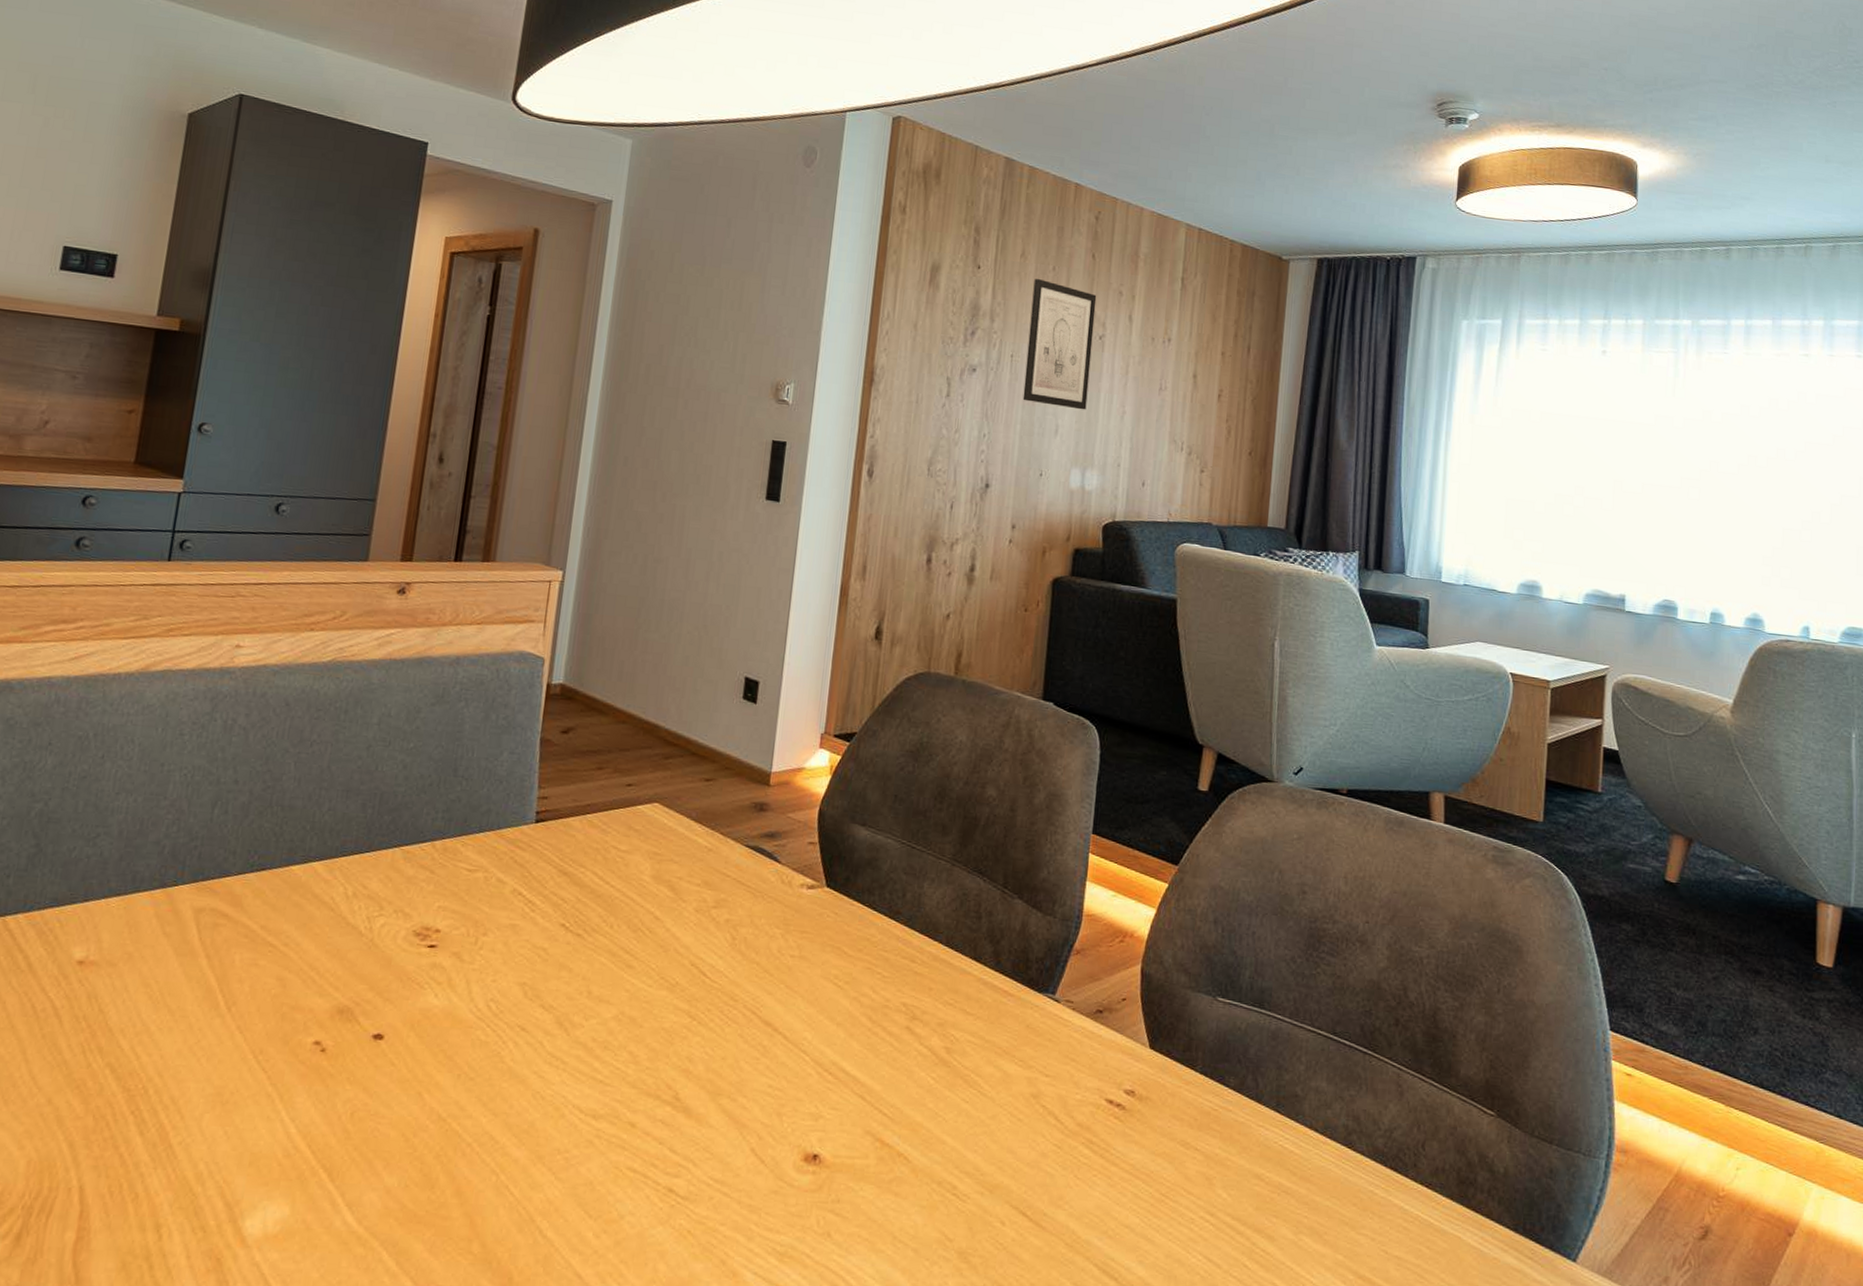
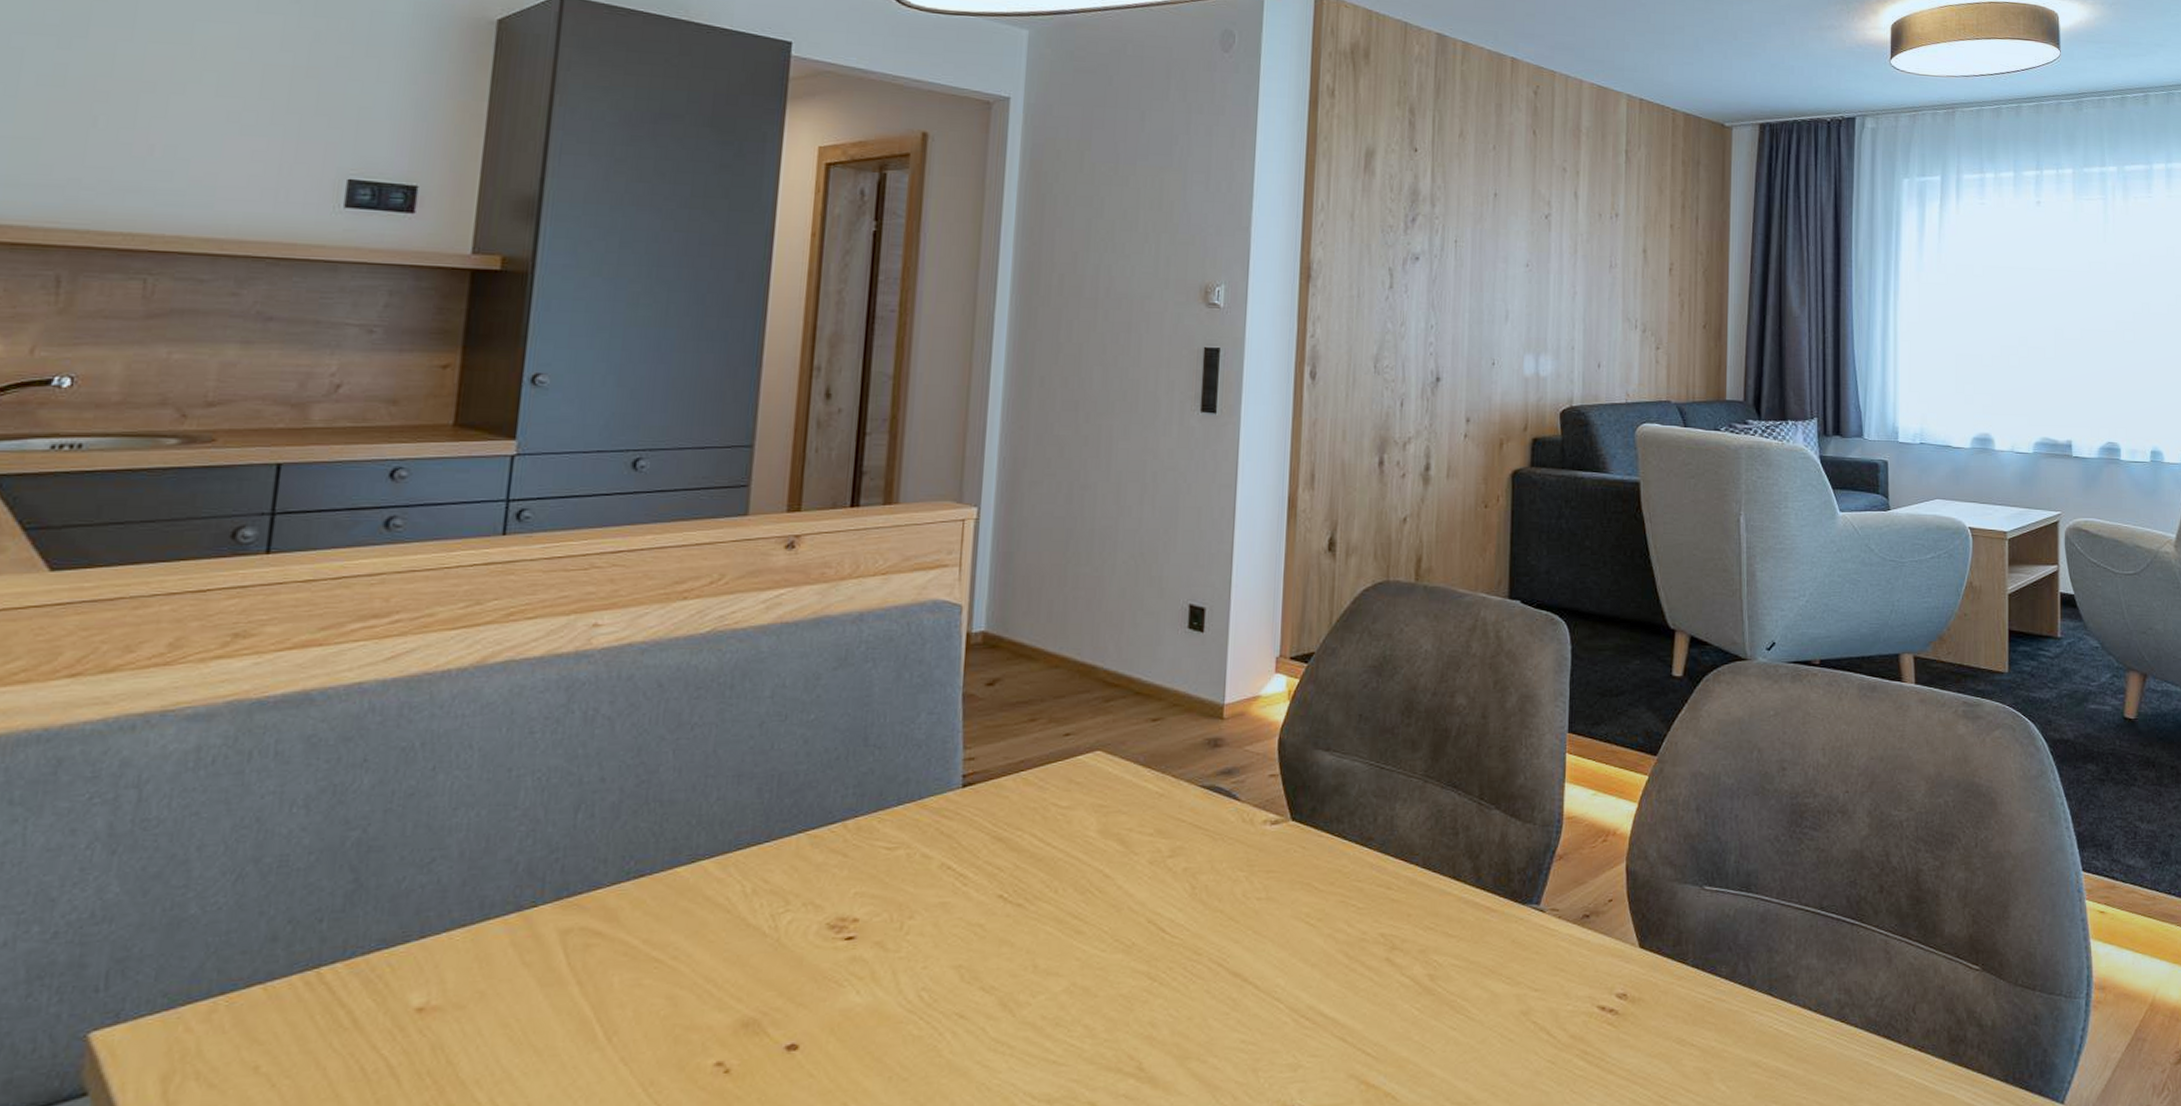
wall art: present [1023,279,1097,410] -> none [1470,159,1540,293]

